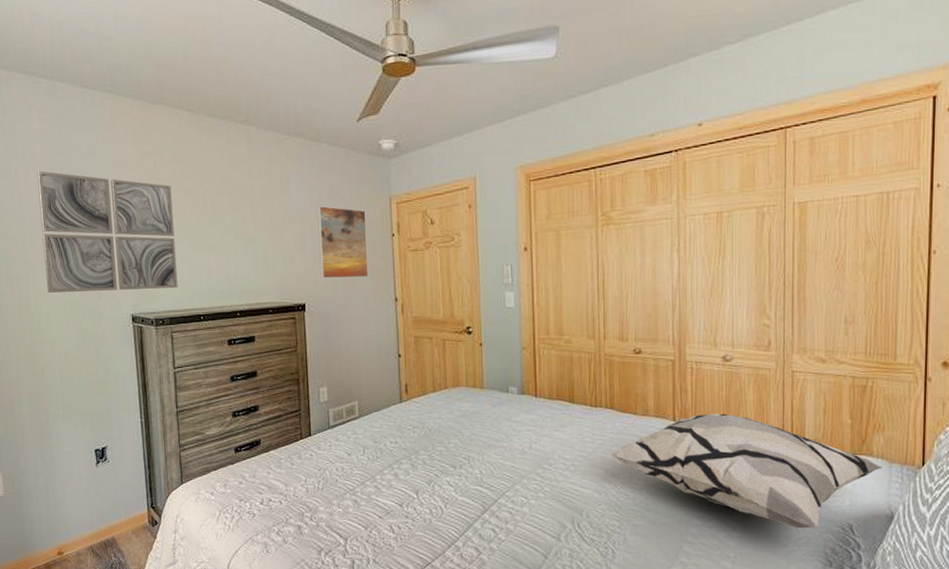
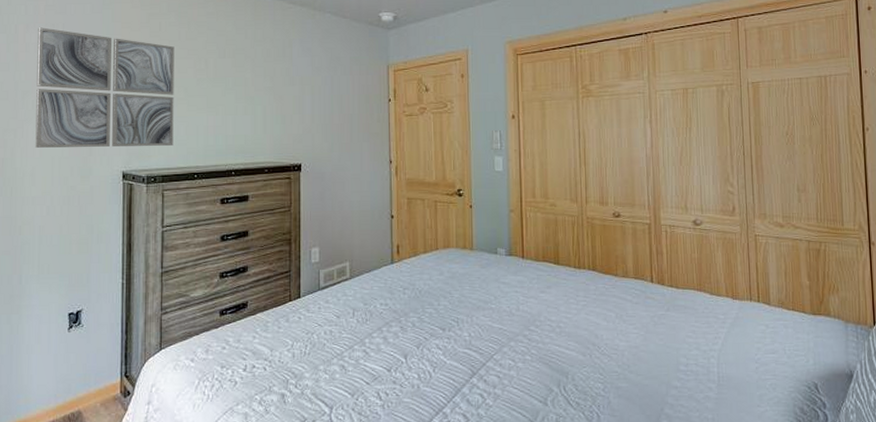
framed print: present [317,205,369,279] -> none [318,70,365,141]
decorative pillow: present [612,413,884,529] -> none [595,275,841,389]

